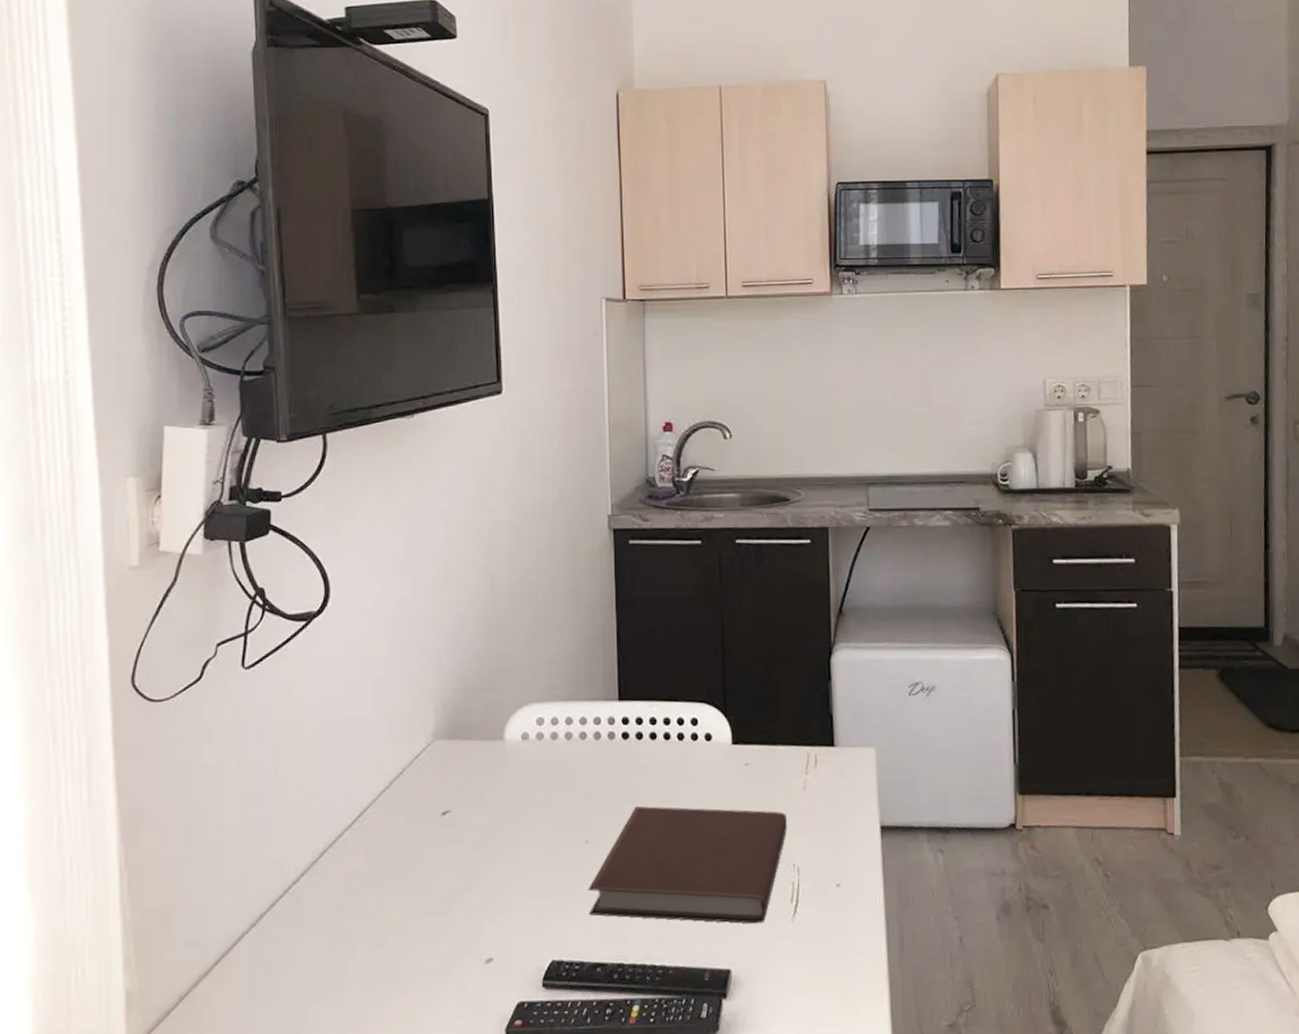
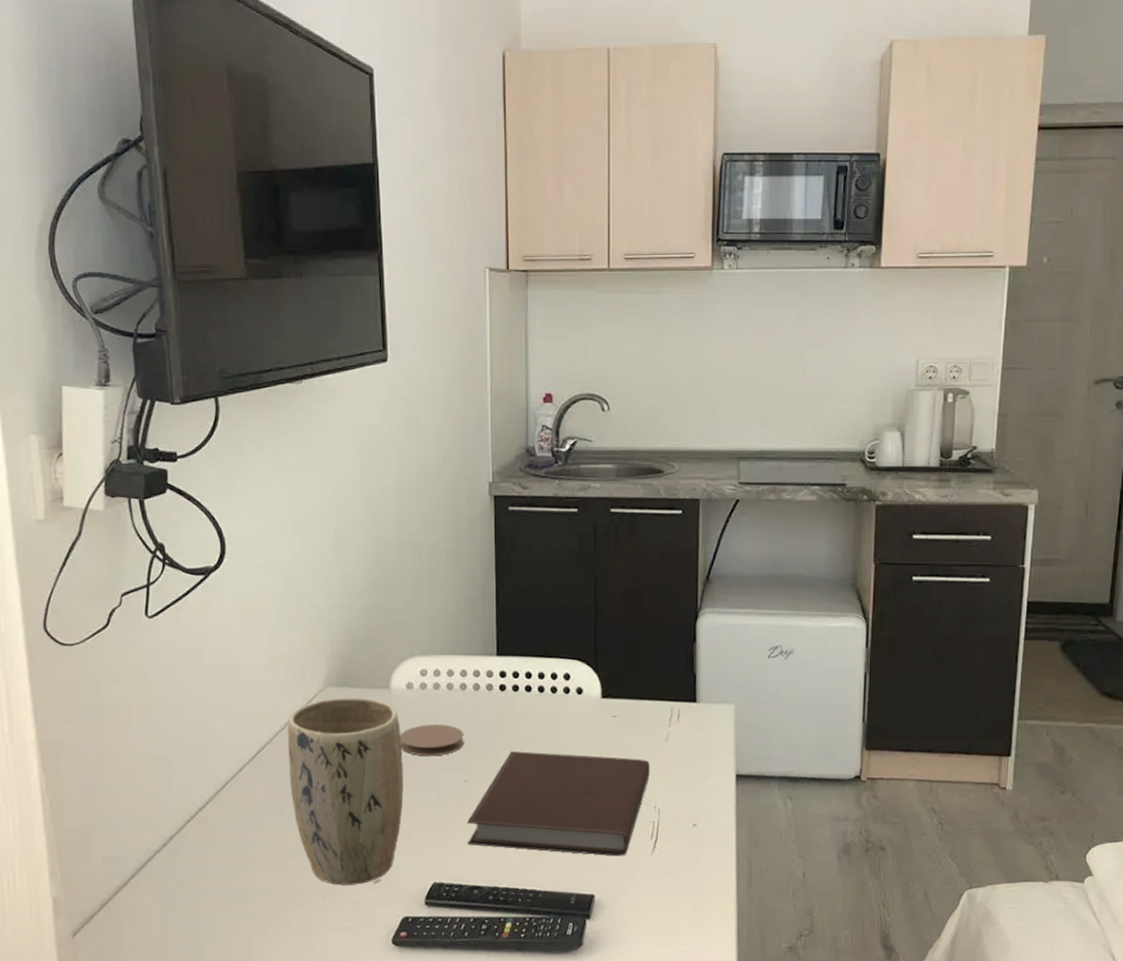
plant pot: none [392,750,519,967] -> present [288,697,404,885]
coaster: none [515,778,584,815] -> present [400,724,464,757]

